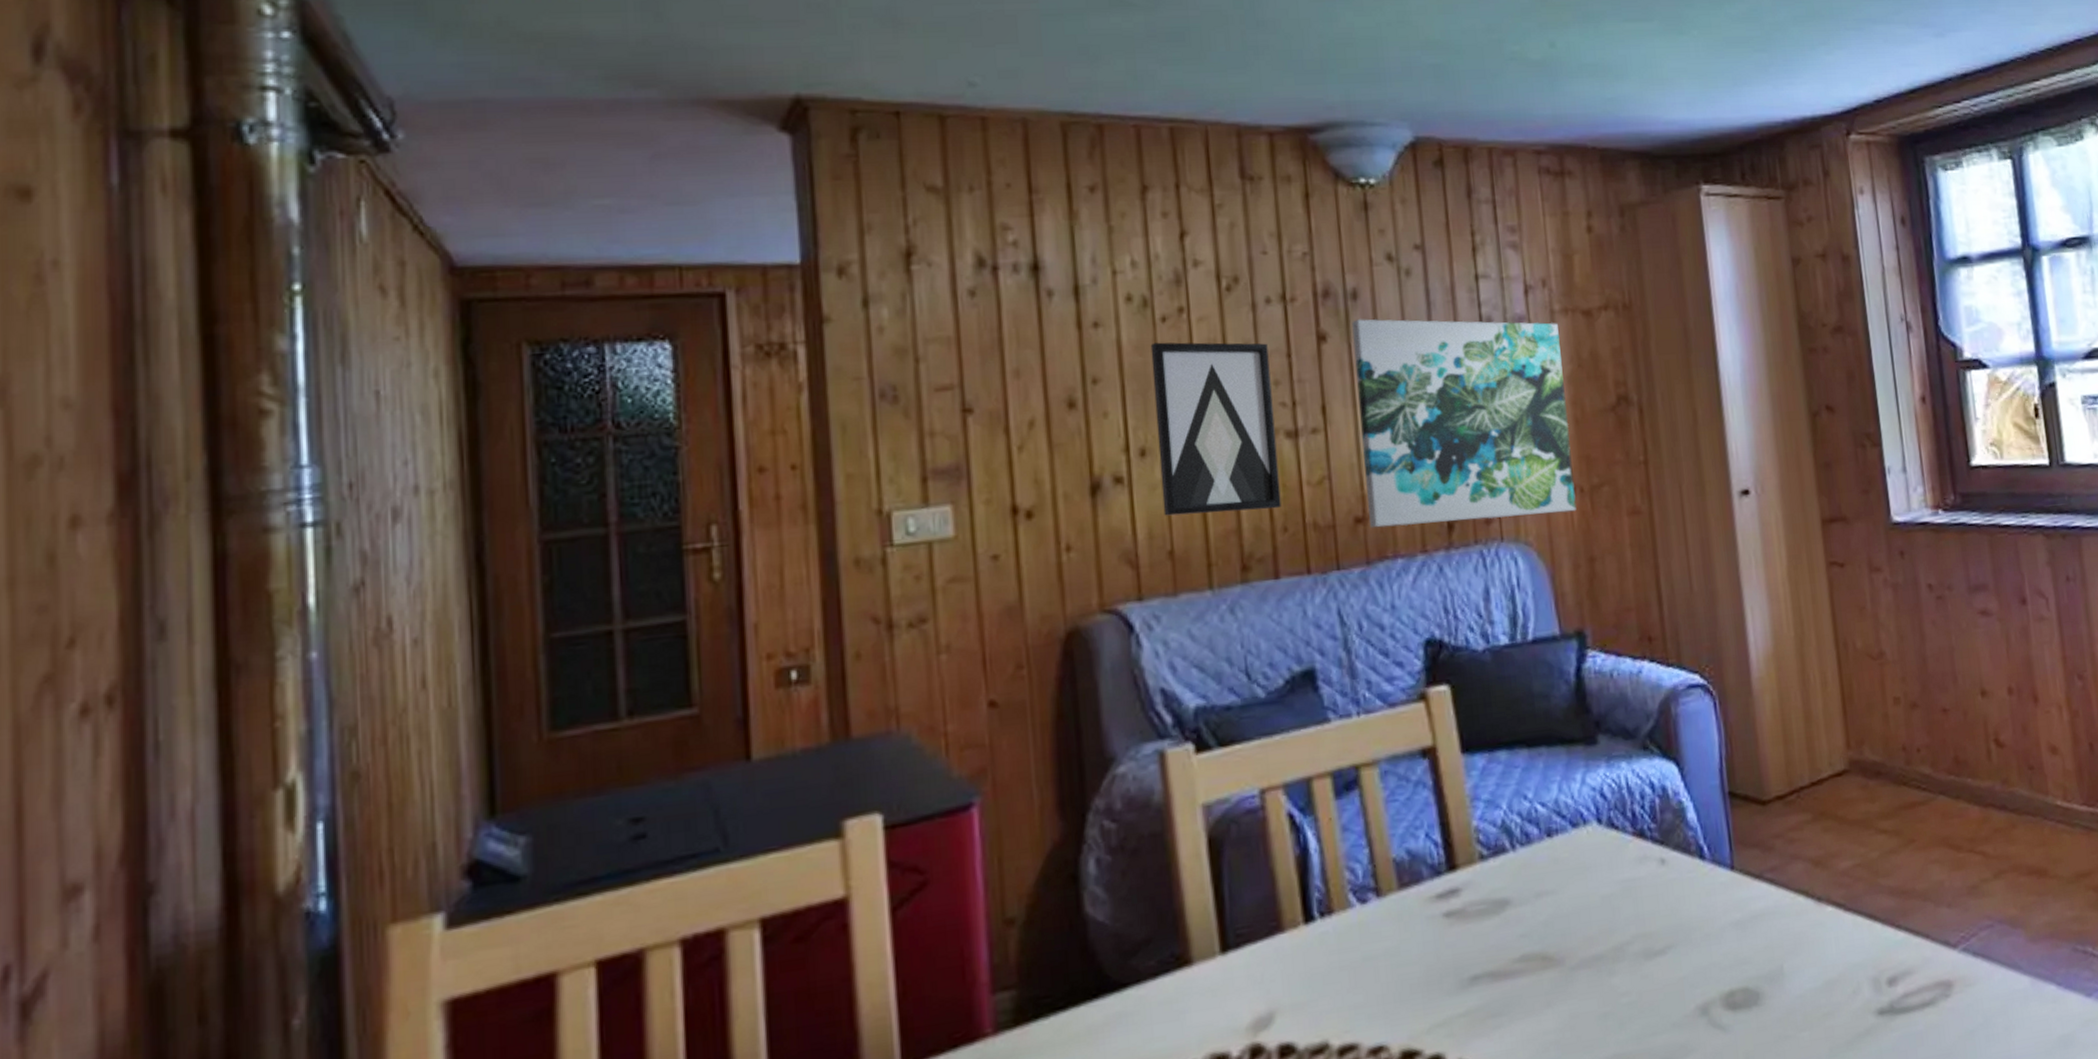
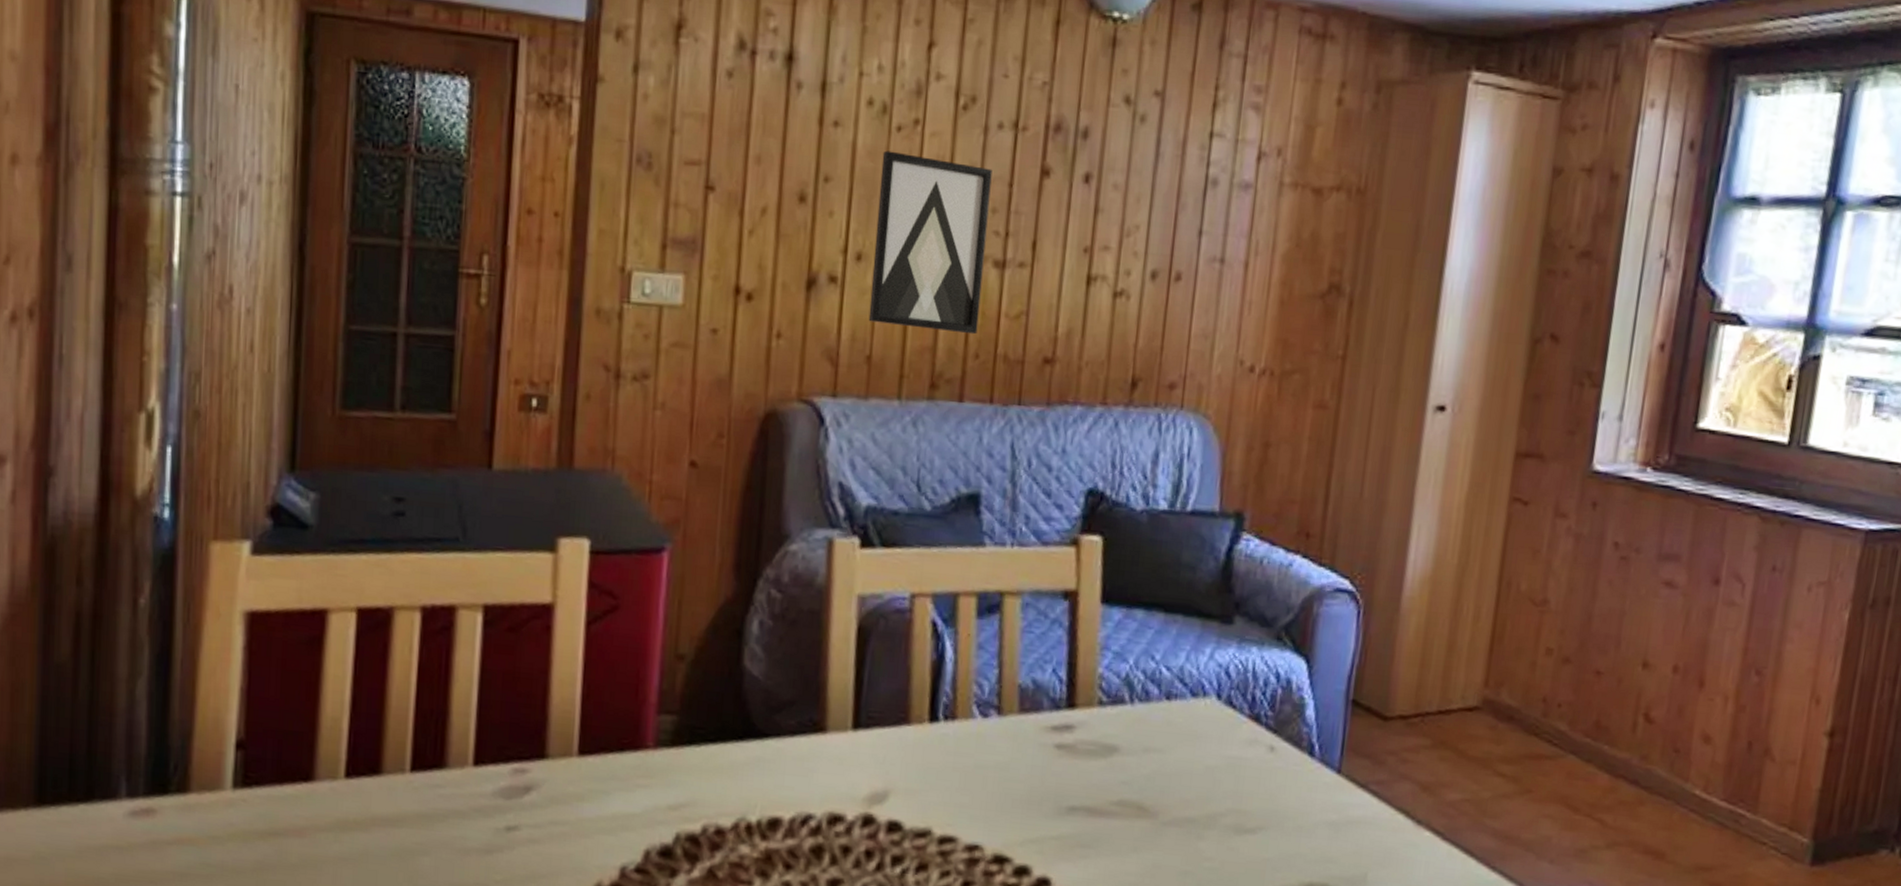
wall art: present [1352,319,1577,529] -> none [1057,159,1285,394]

